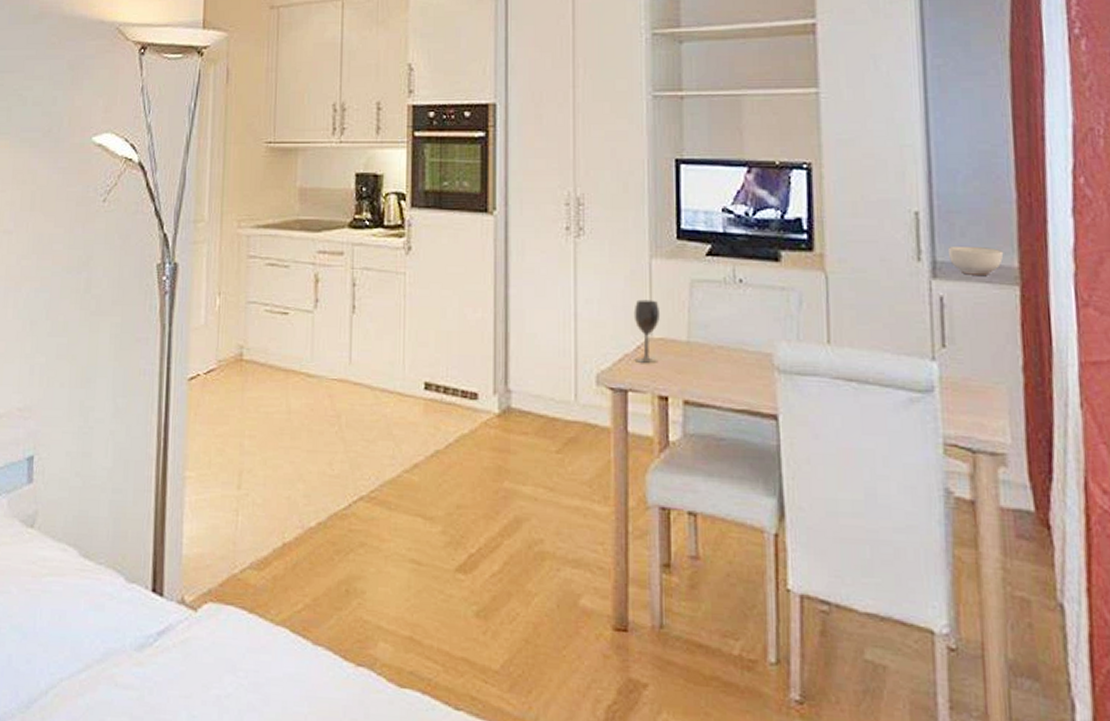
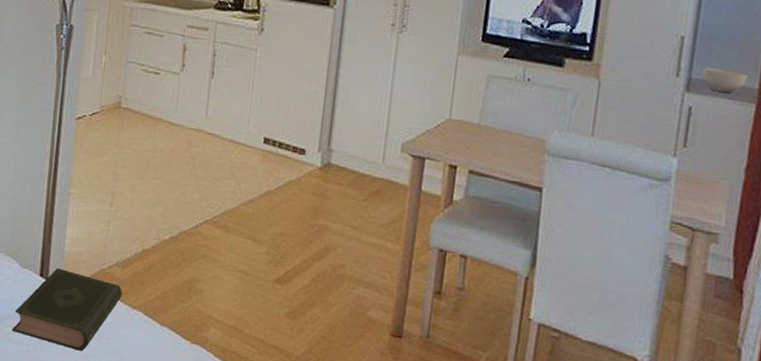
book: none [118,579,260,691] -> present [11,268,122,351]
wine glass: present [633,299,661,365] -> none [434,87,460,140]

